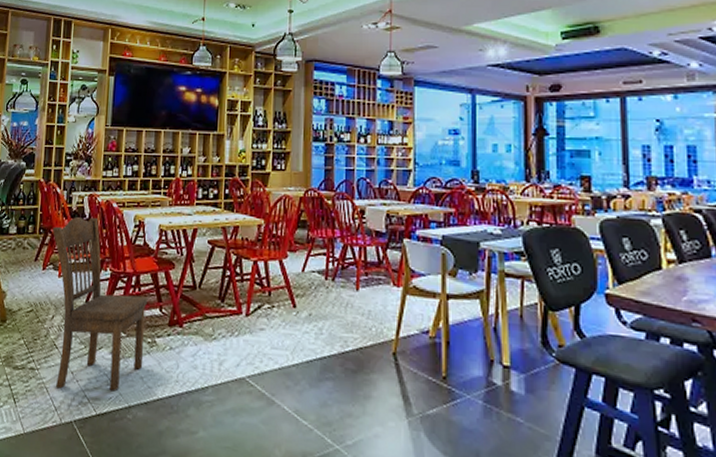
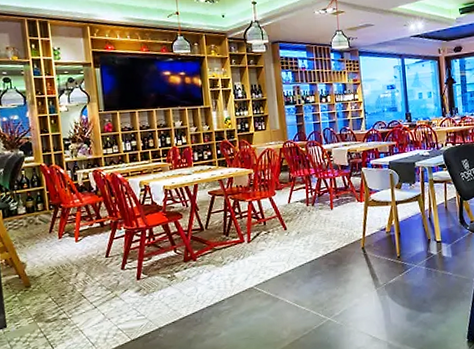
dining chair: present [52,217,148,392] -> none [61,188,167,329]

